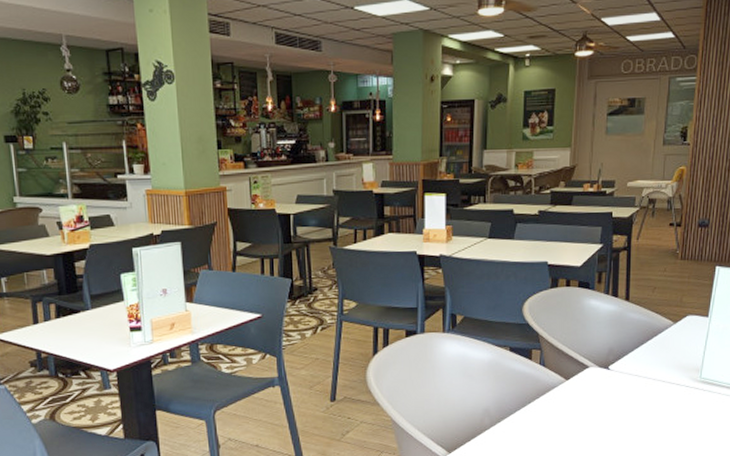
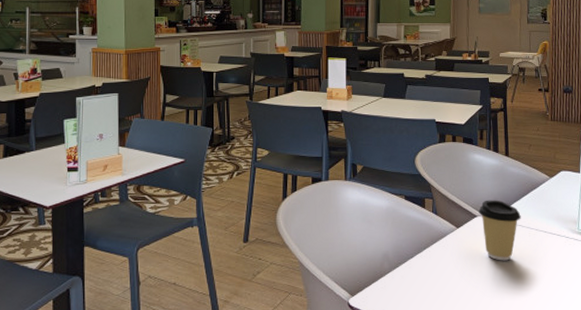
coffee cup: none [591,348,638,413] -> present [478,200,521,261]

